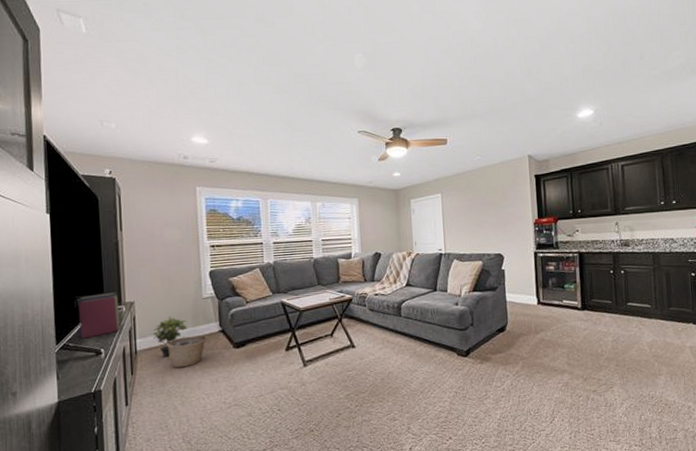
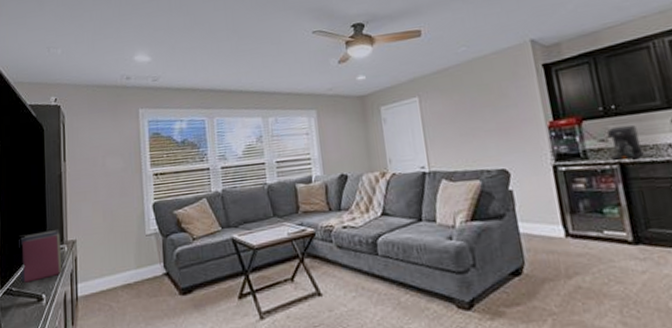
potted plant: present [152,315,188,357] -> none [94,256,130,305]
basket: present [166,335,208,367] -> none [107,279,151,317]
coffee maker: none [574,225,595,251] -> present [608,124,644,161]

